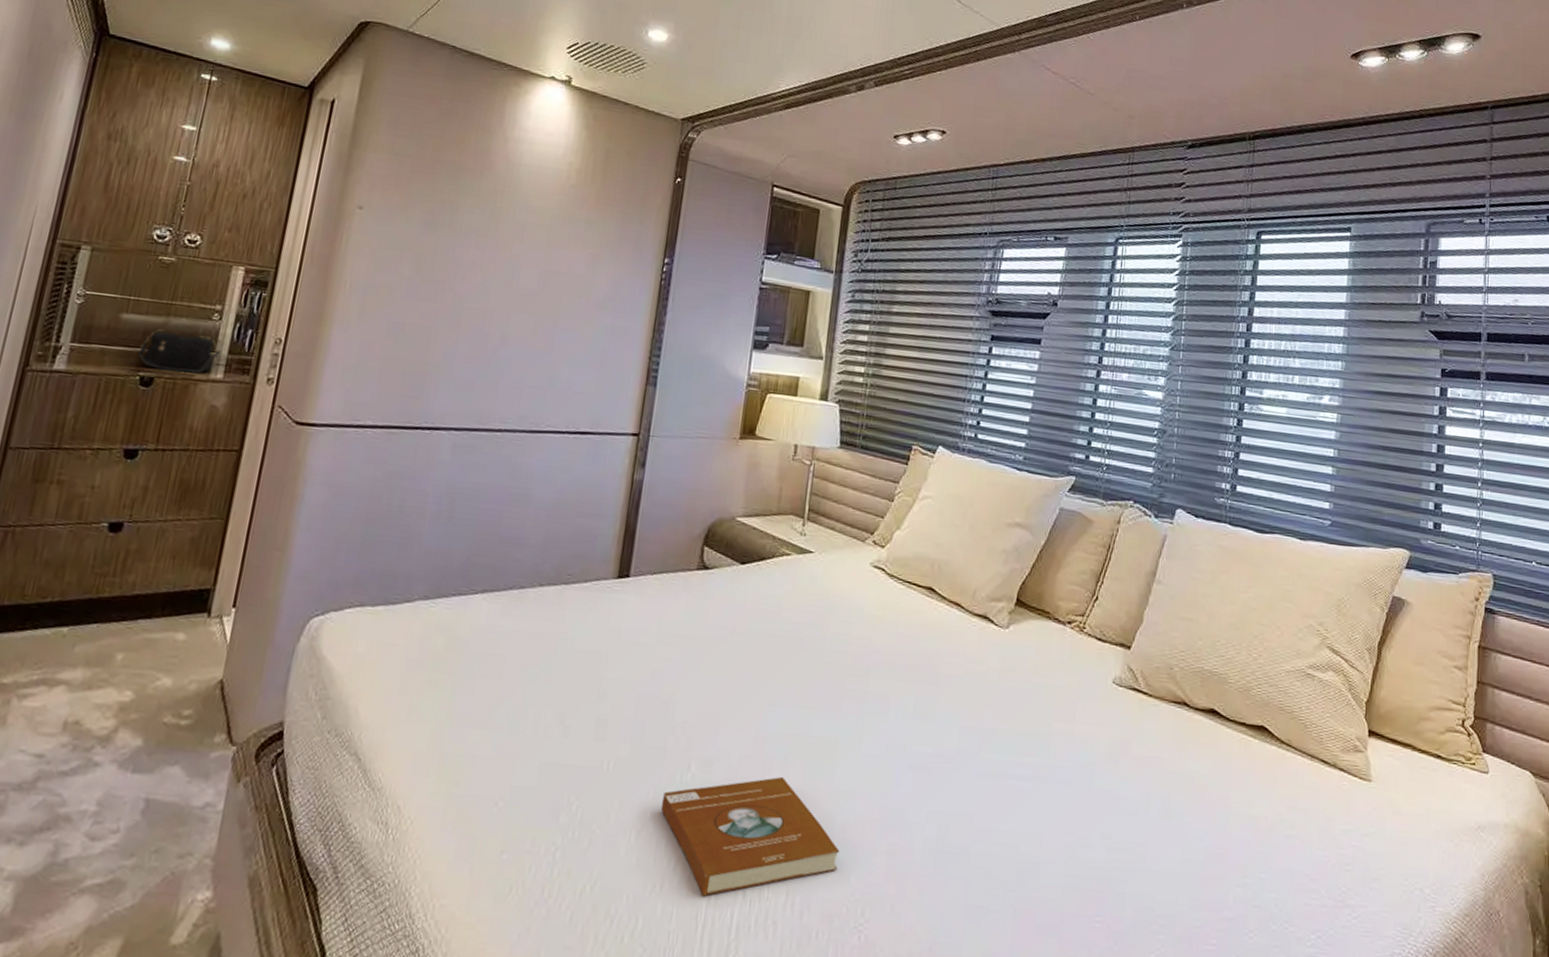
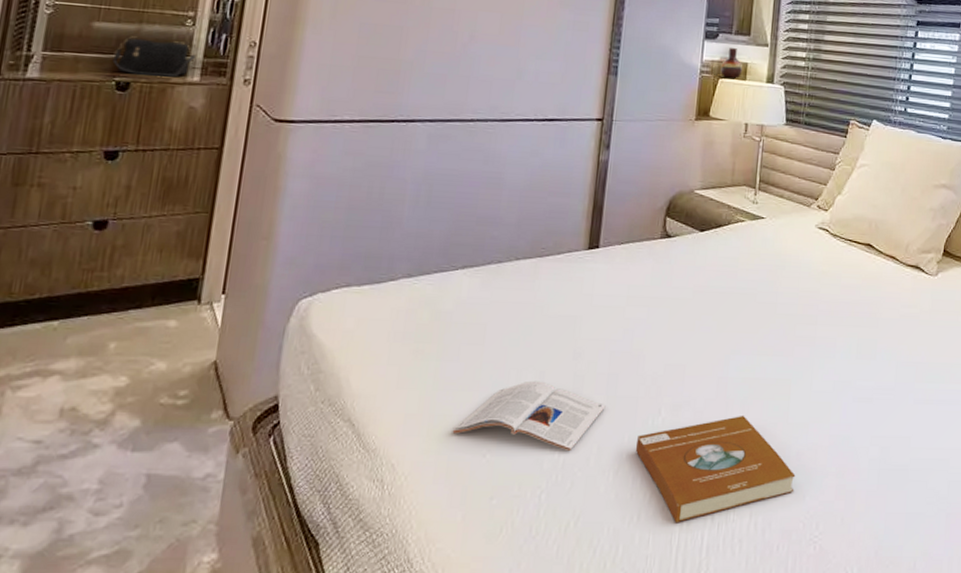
magazine: none [463,722,630,805] -> present [452,380,606,452]
vase: none [769,360,794,394] -> present [720,48,743,79]

